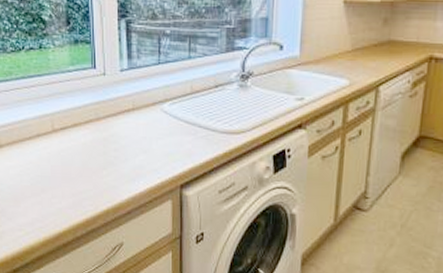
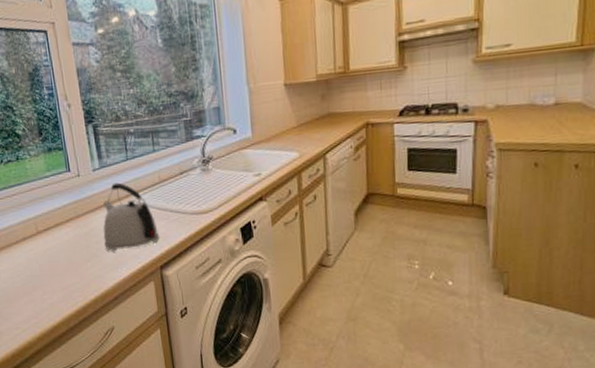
kettle: none [123,87,183,162] -> present [103,182,159,251]

